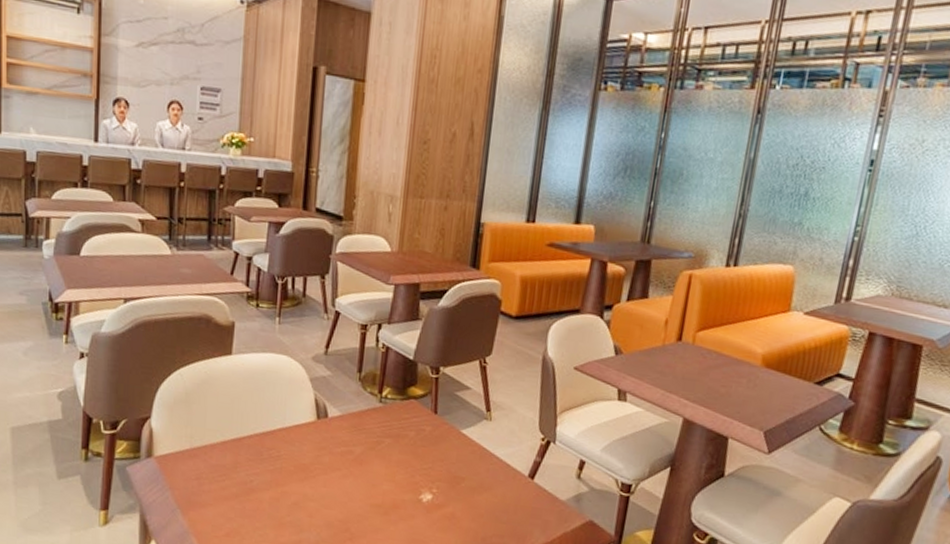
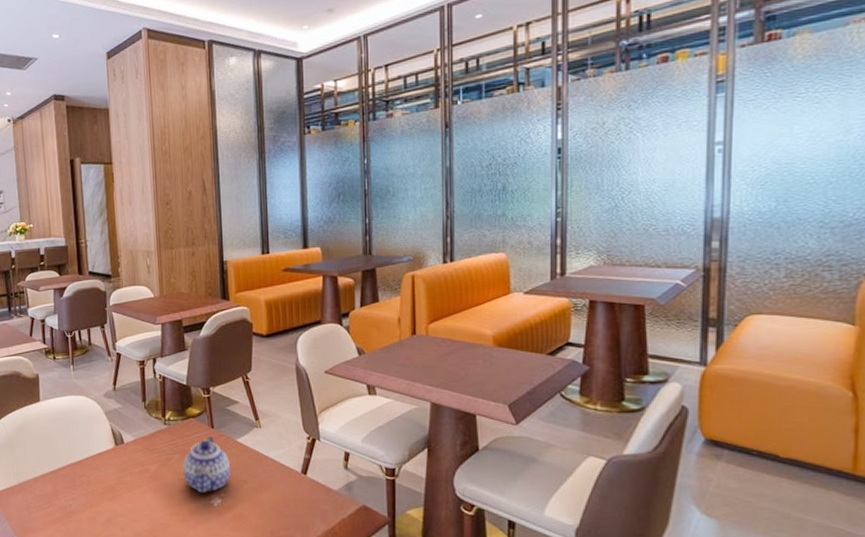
teapot: none [393,422,449,487] -> present [183,436,230,494]

